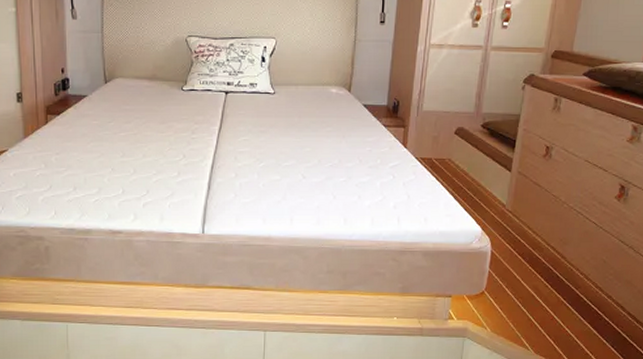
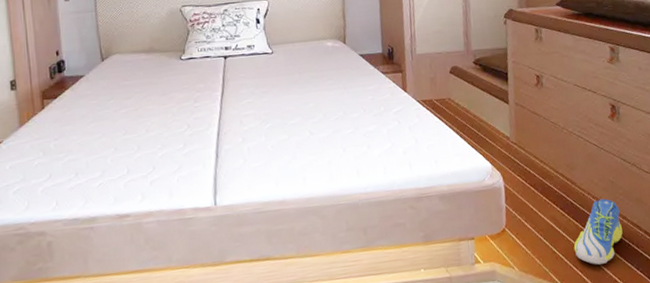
sneaker: none [550,276,607,337] -> present [573,198,623,265]

